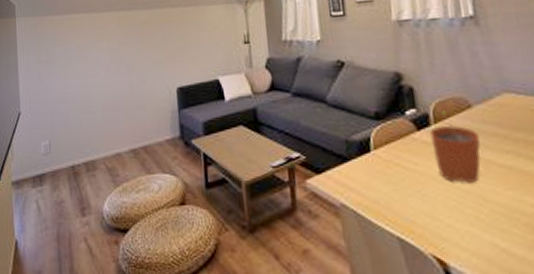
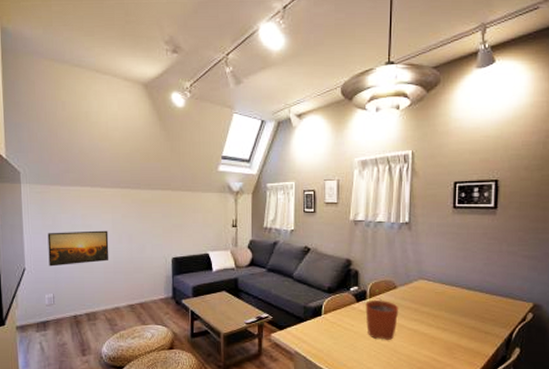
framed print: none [42,61,107,109] -> present [47,230,109,267]

